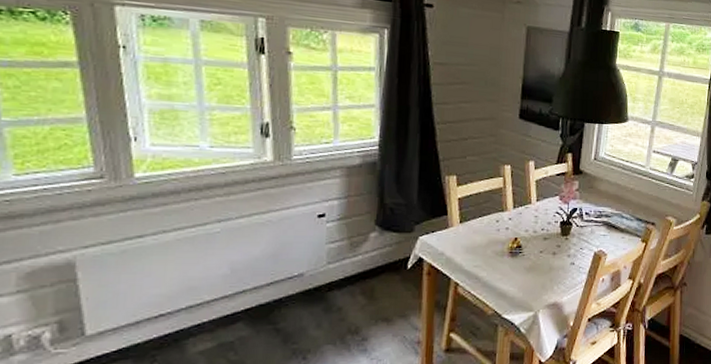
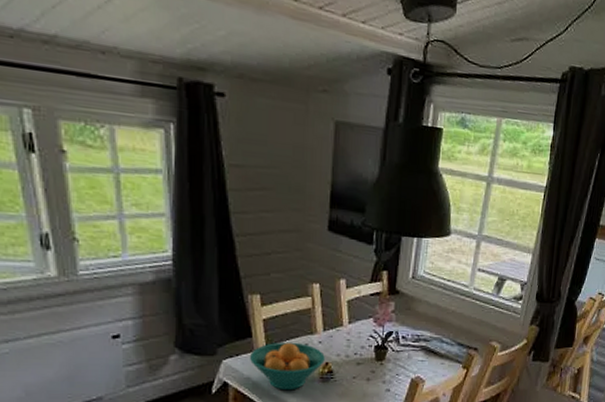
fruit bowl: none [443,219,514,265] -> present [249,342,325,391]

